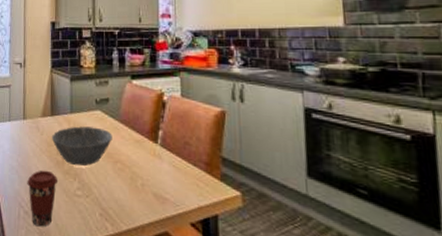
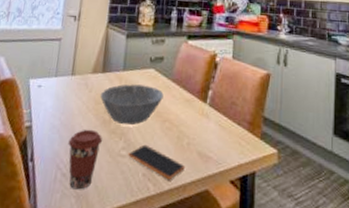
smartphone: none [84,185,141,221] -> present [128,144,185,181]

